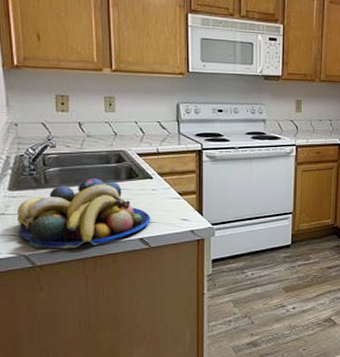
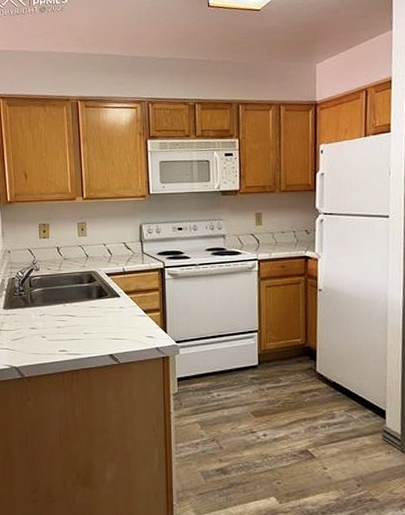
fruit bowl: present [17,178,151,249] -> none [10,298,119,362]

